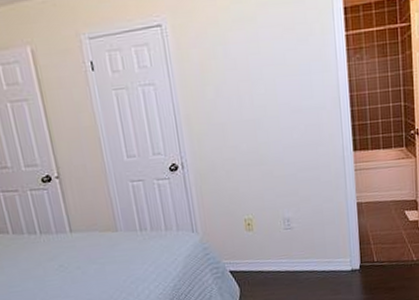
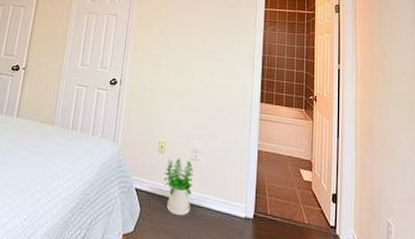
potted plant: none [257,230,293,285] -> present [163,158,194,216]

